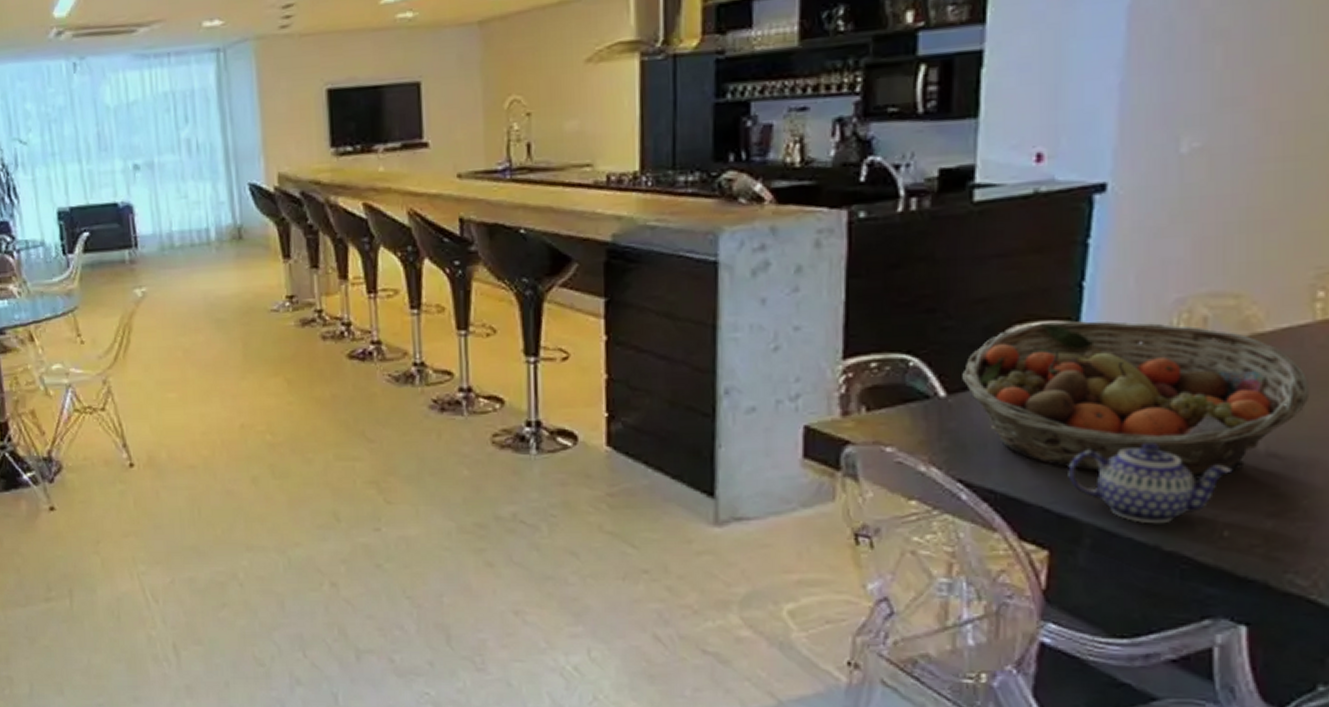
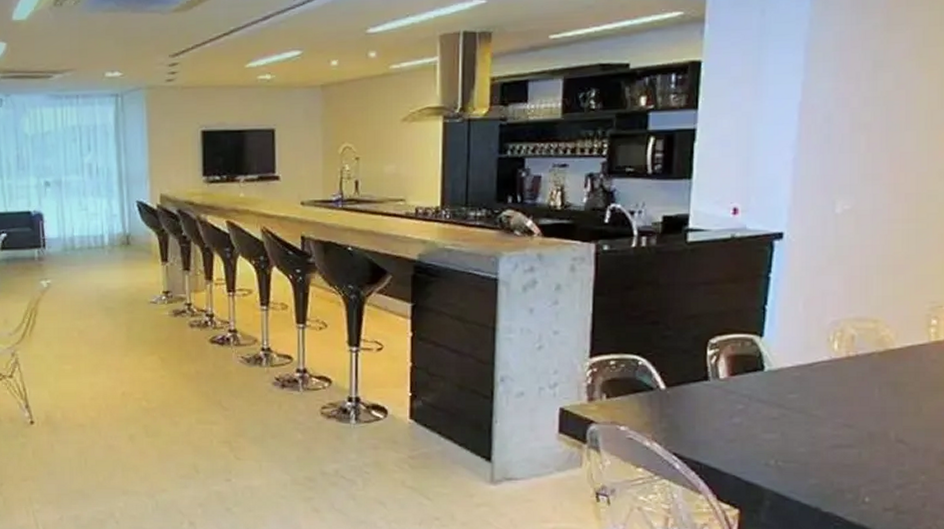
fruit basket: present [962,321,1310,480] -> none [677,334,927,458]
teapot: present [1068,442,1233,524] -> none [754,429,872,491]

